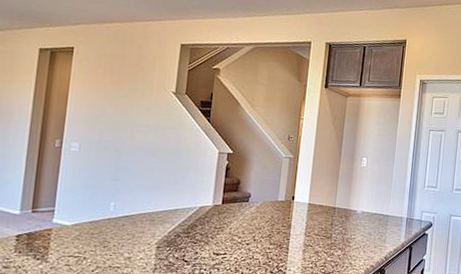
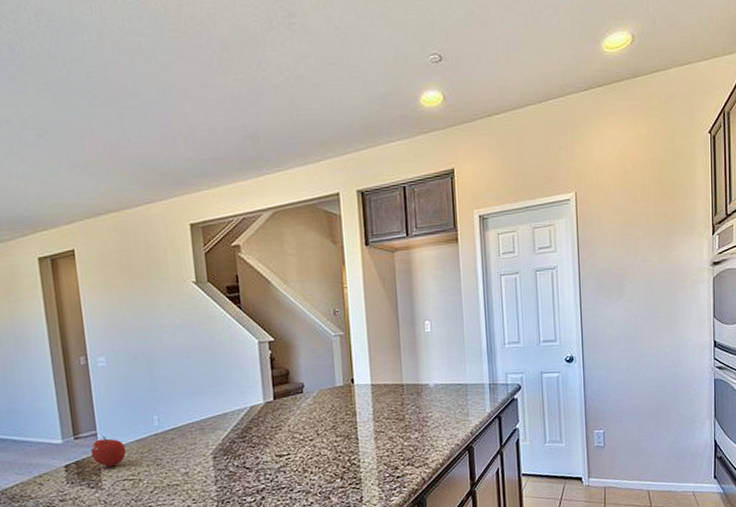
fruit: none [44,213,79,243] -> present [90,436,126,467]

